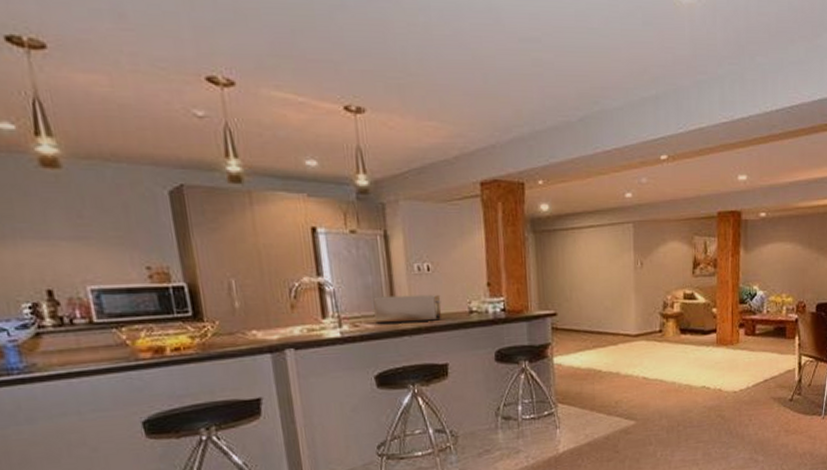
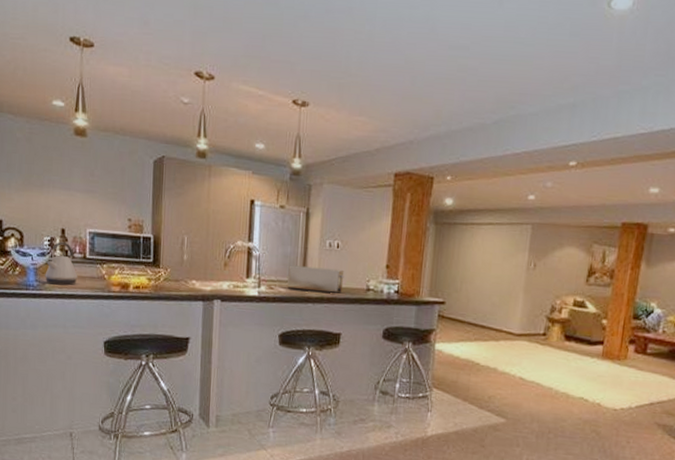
kettle: none [32,306,86,363] -> present [45,241,78,286]

